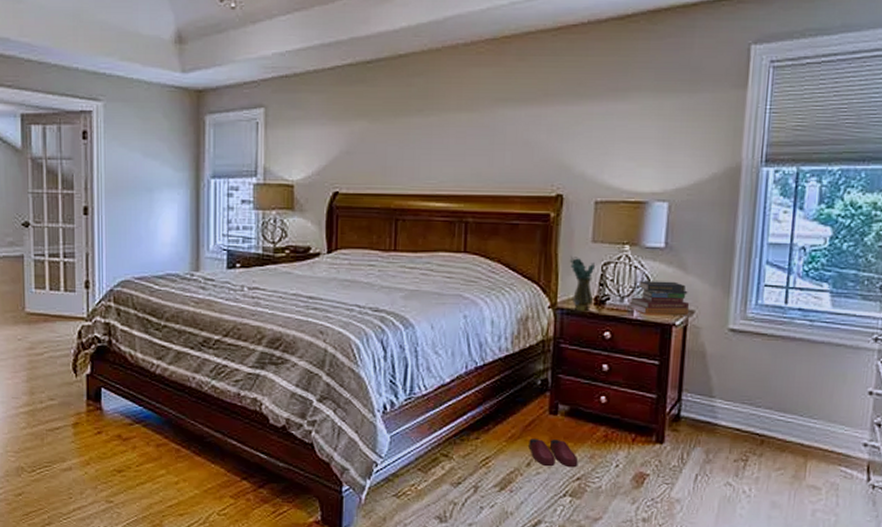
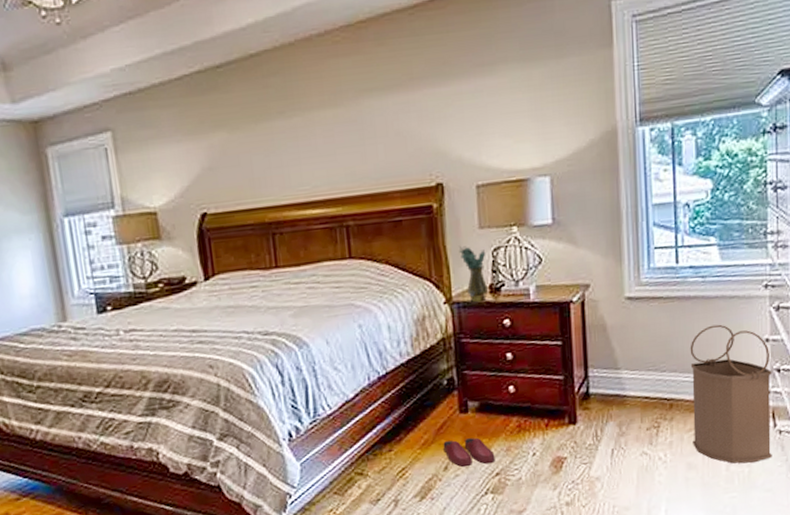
books: present [628,280,690,316] -> none [524,257,585,296]
basket: none [780,369,872,513] -> present [690,324,772,464]

